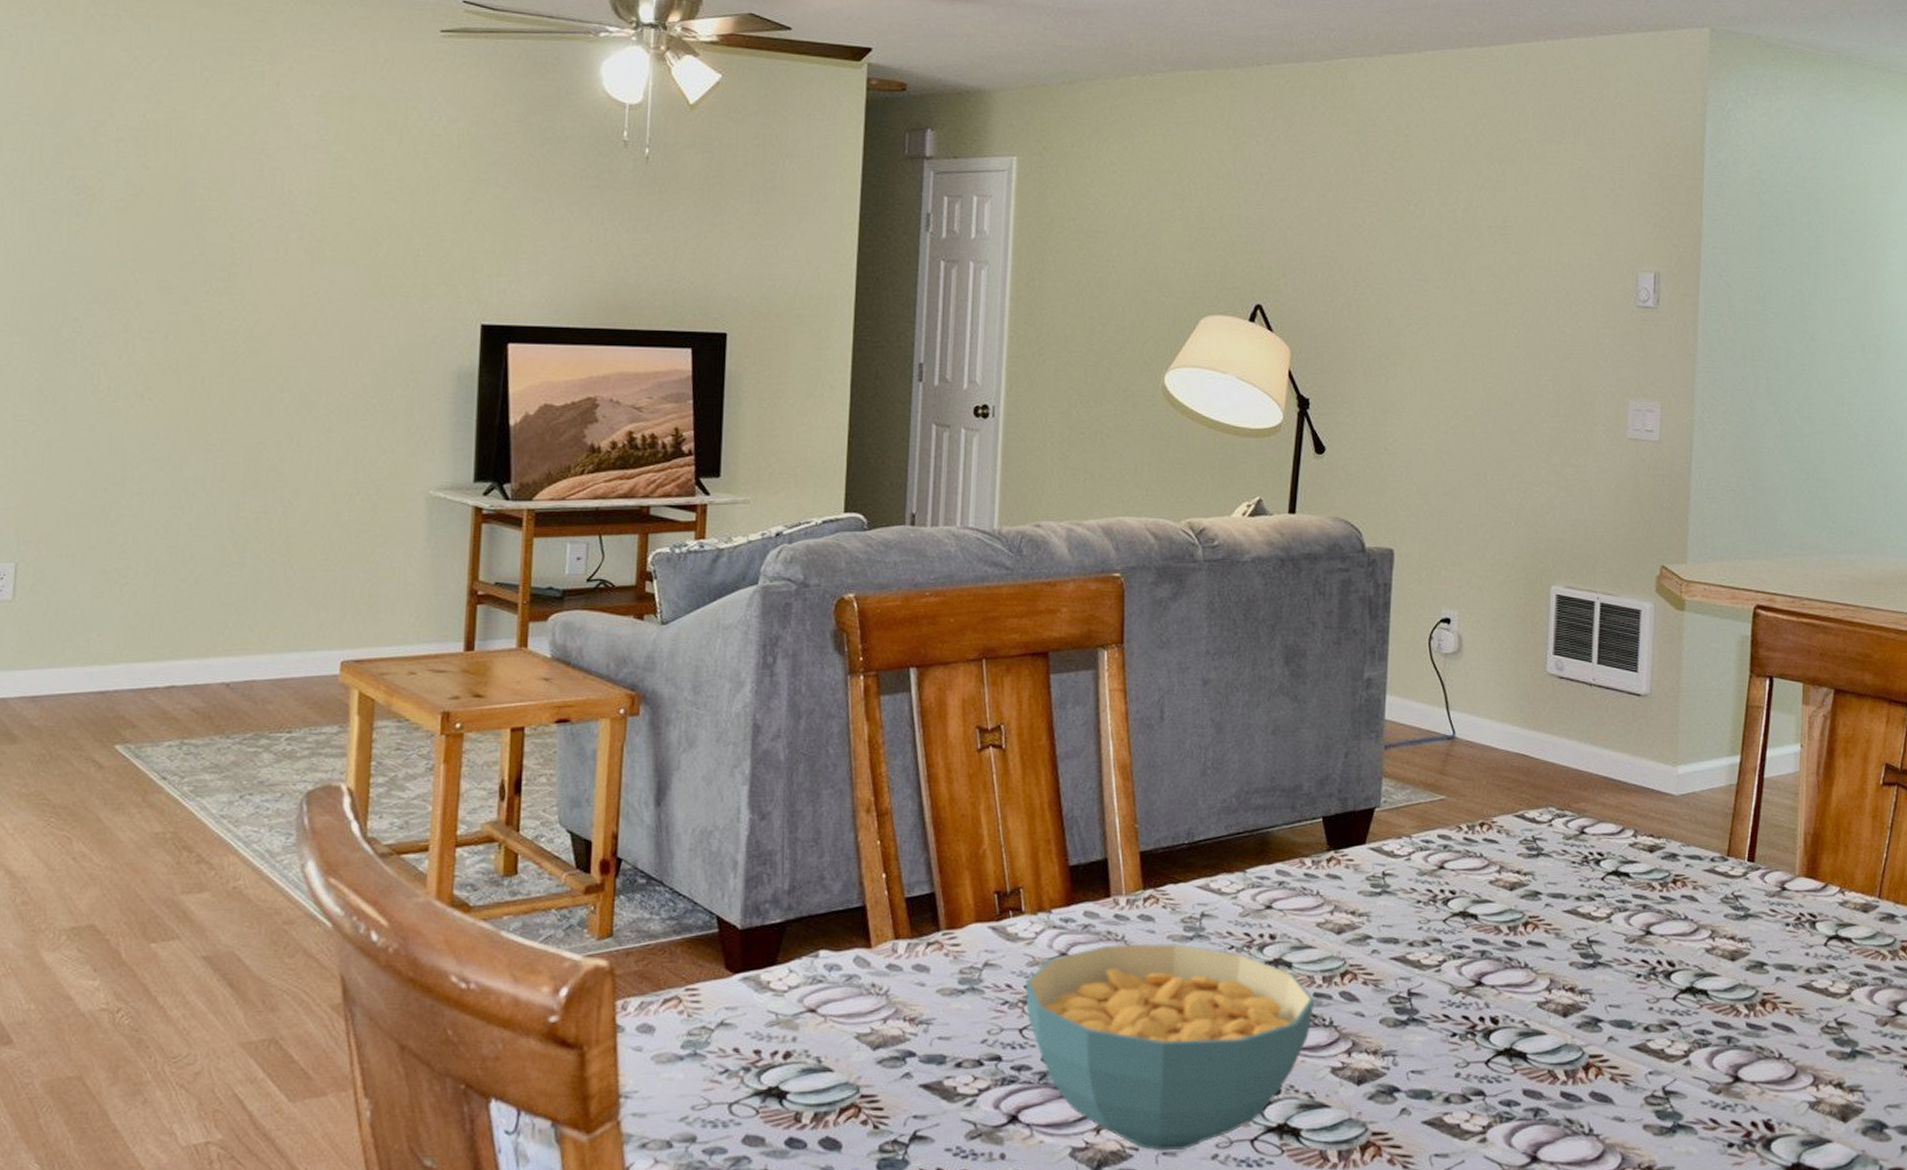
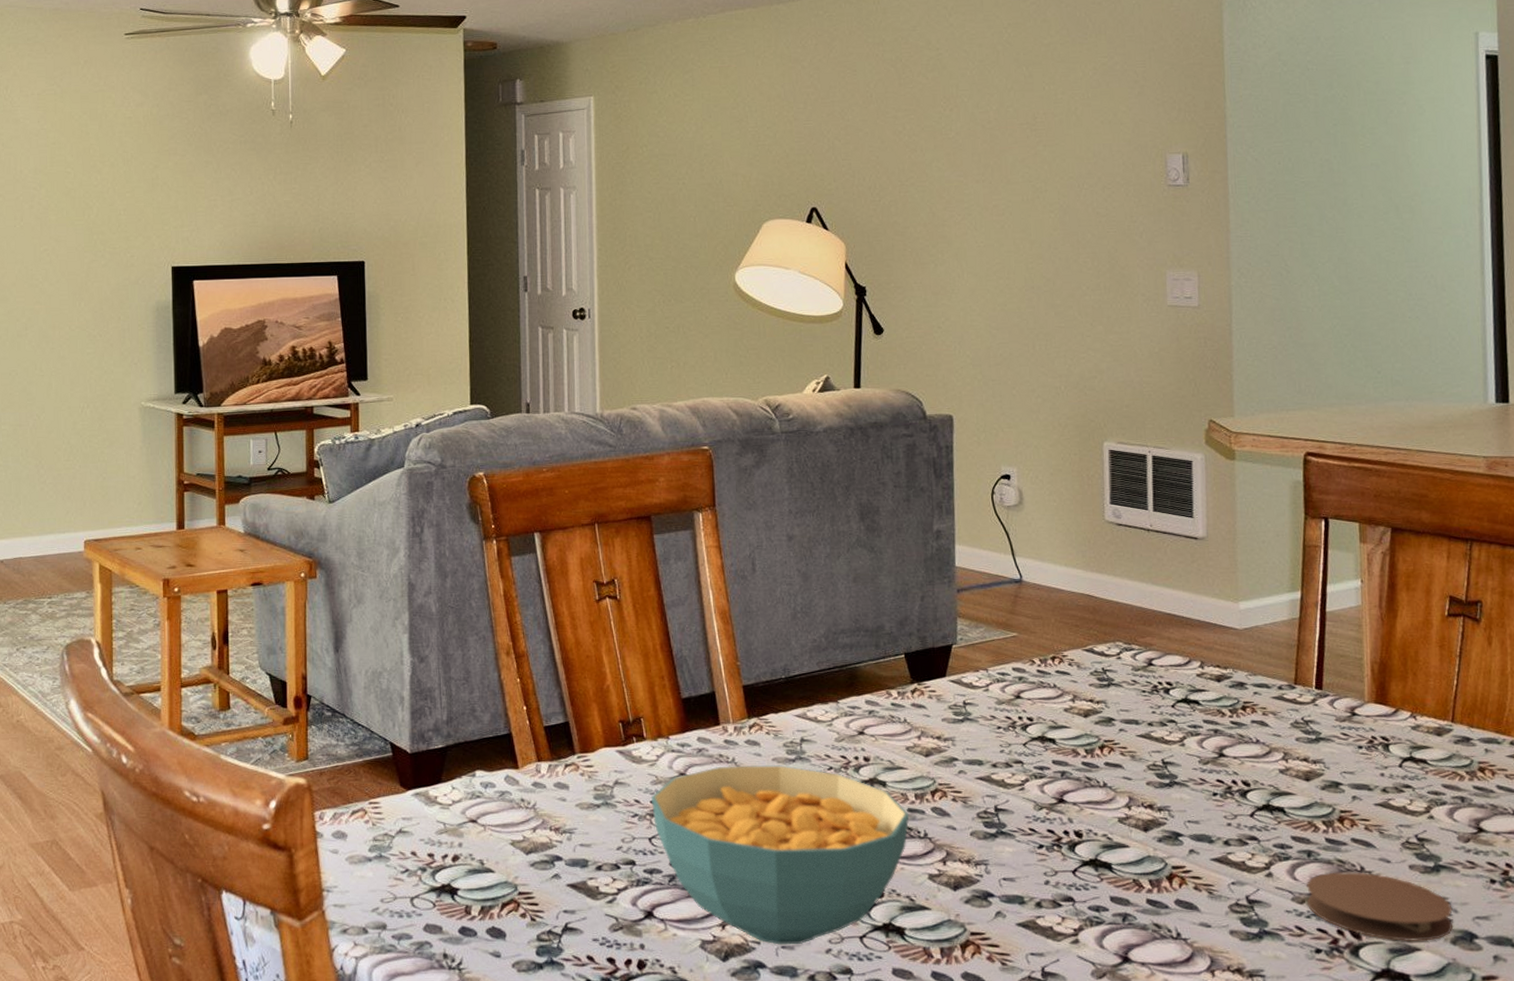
coaster: none [1723,1059,1866,1134] -> present [1306,872,1454,942]

